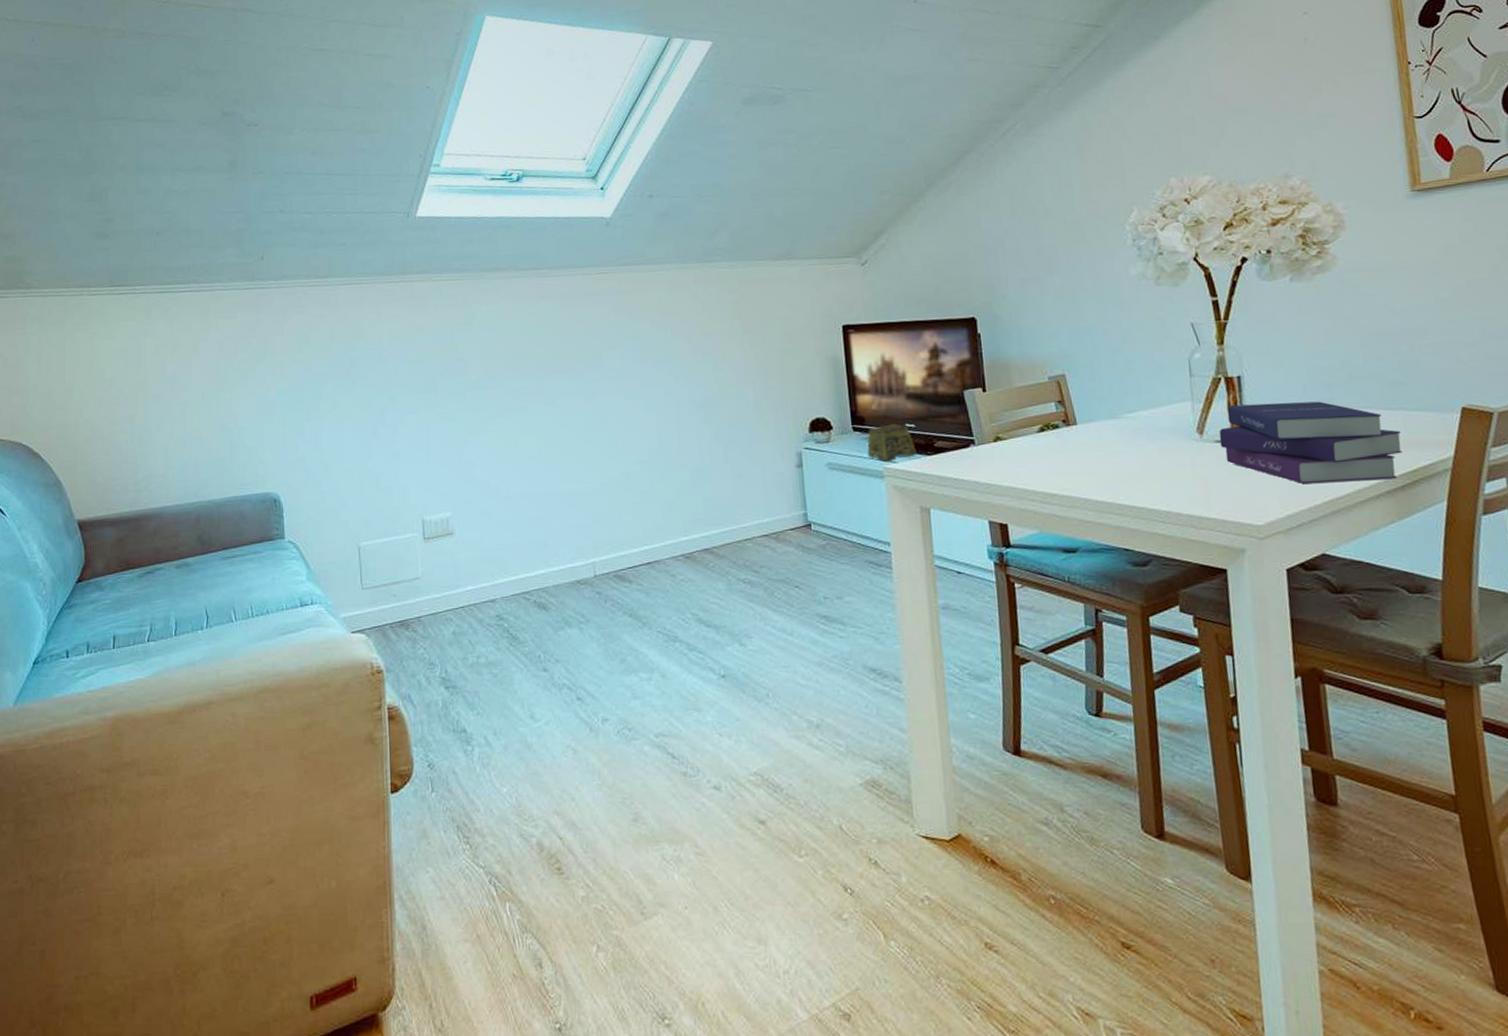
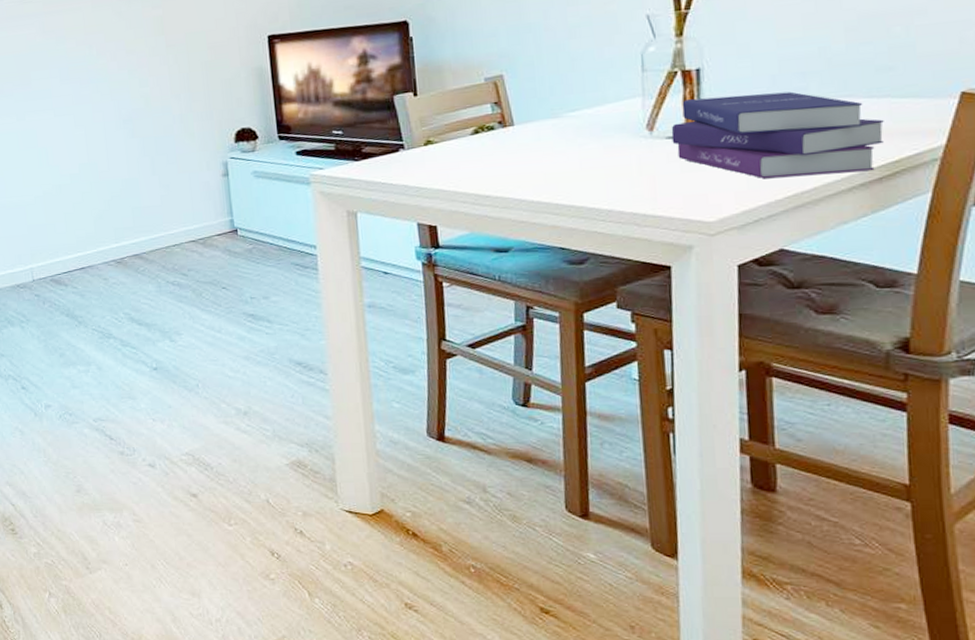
decorative box: present [867,424,916,461] -> none [293,131,343,168]

